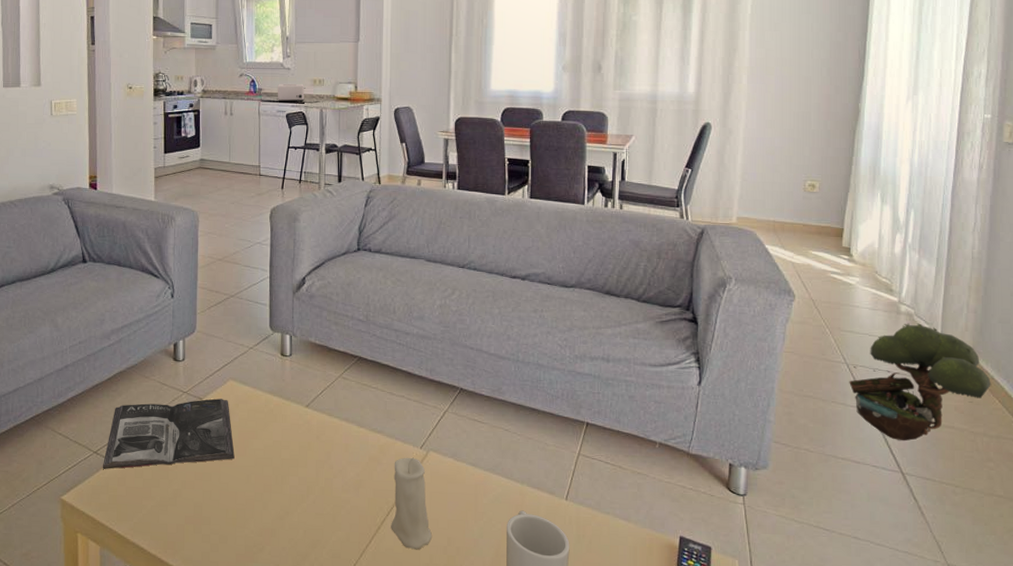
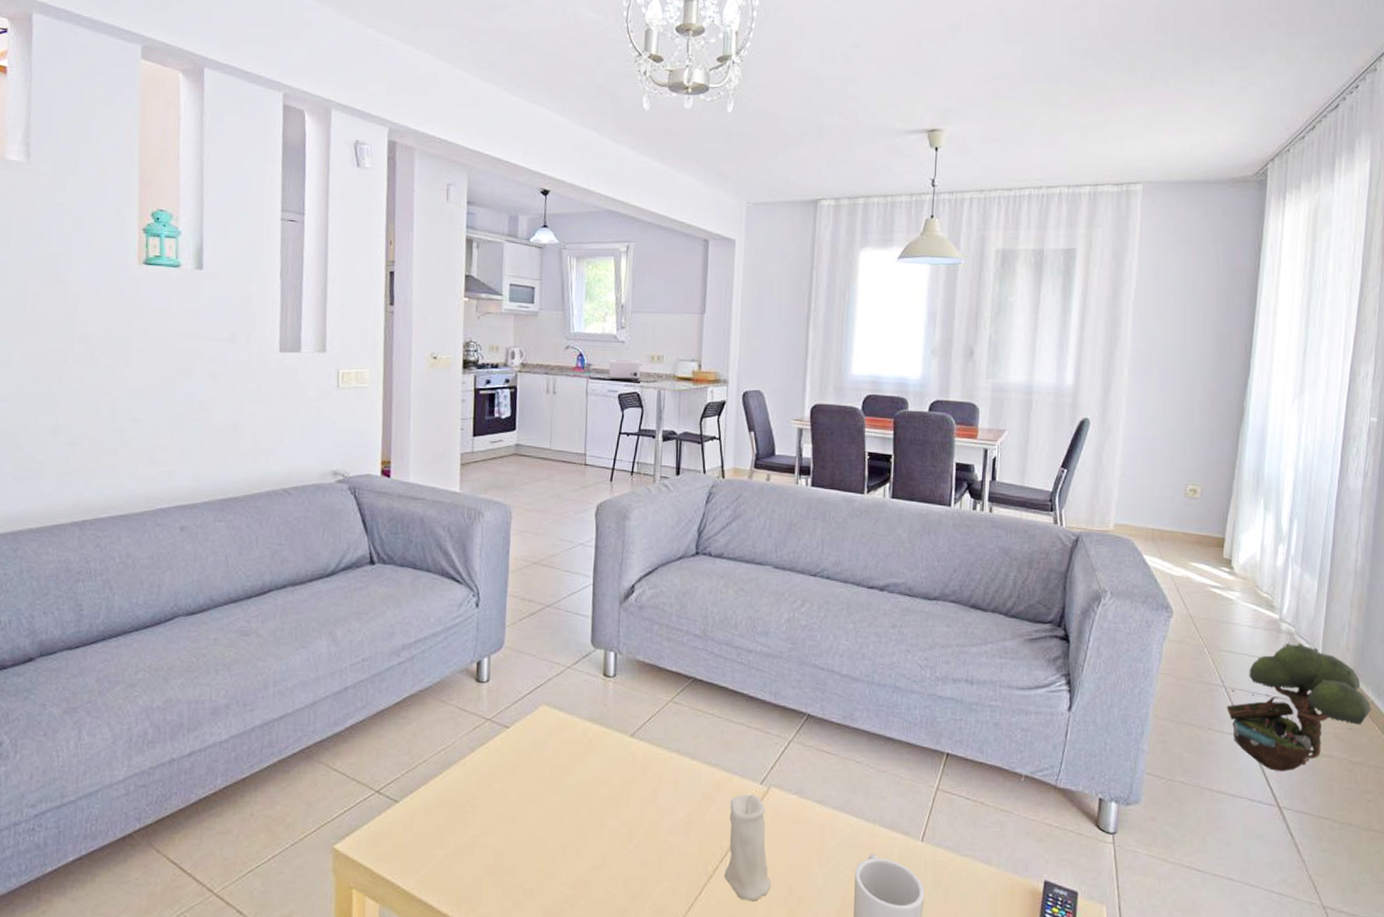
magazine: present [102,398,235,469] -> none [385,727,545,812]

